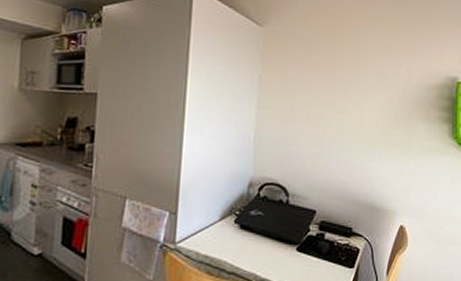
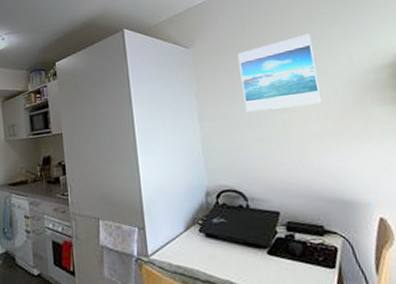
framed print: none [306,39,380,111] -> present [237,33,323,112]

